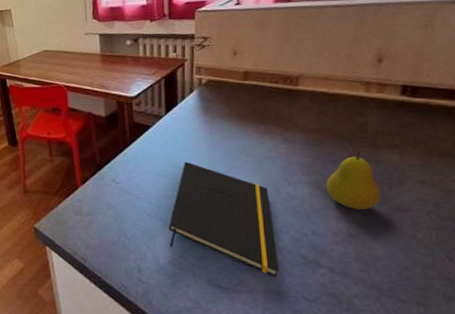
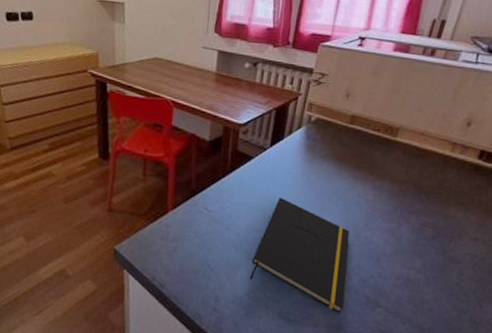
fruit: present [325,151,382,209] -> none [398,205,442,259]

